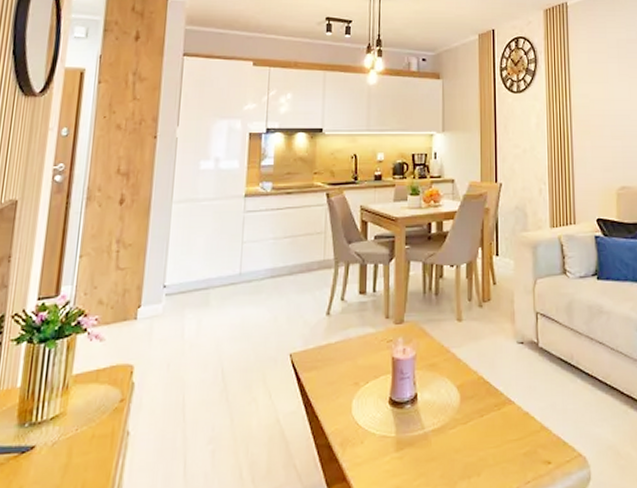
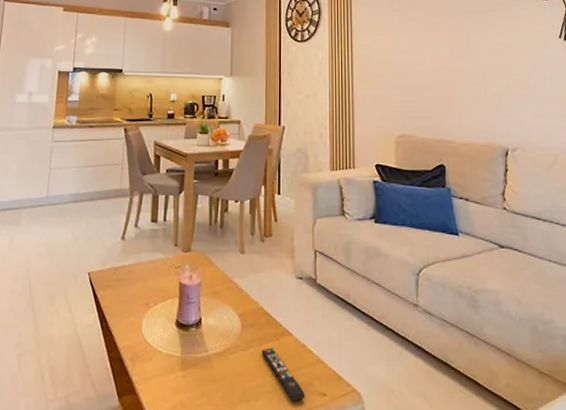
remote control: none [482,418,530,474] -> present [261,347,305,403]

